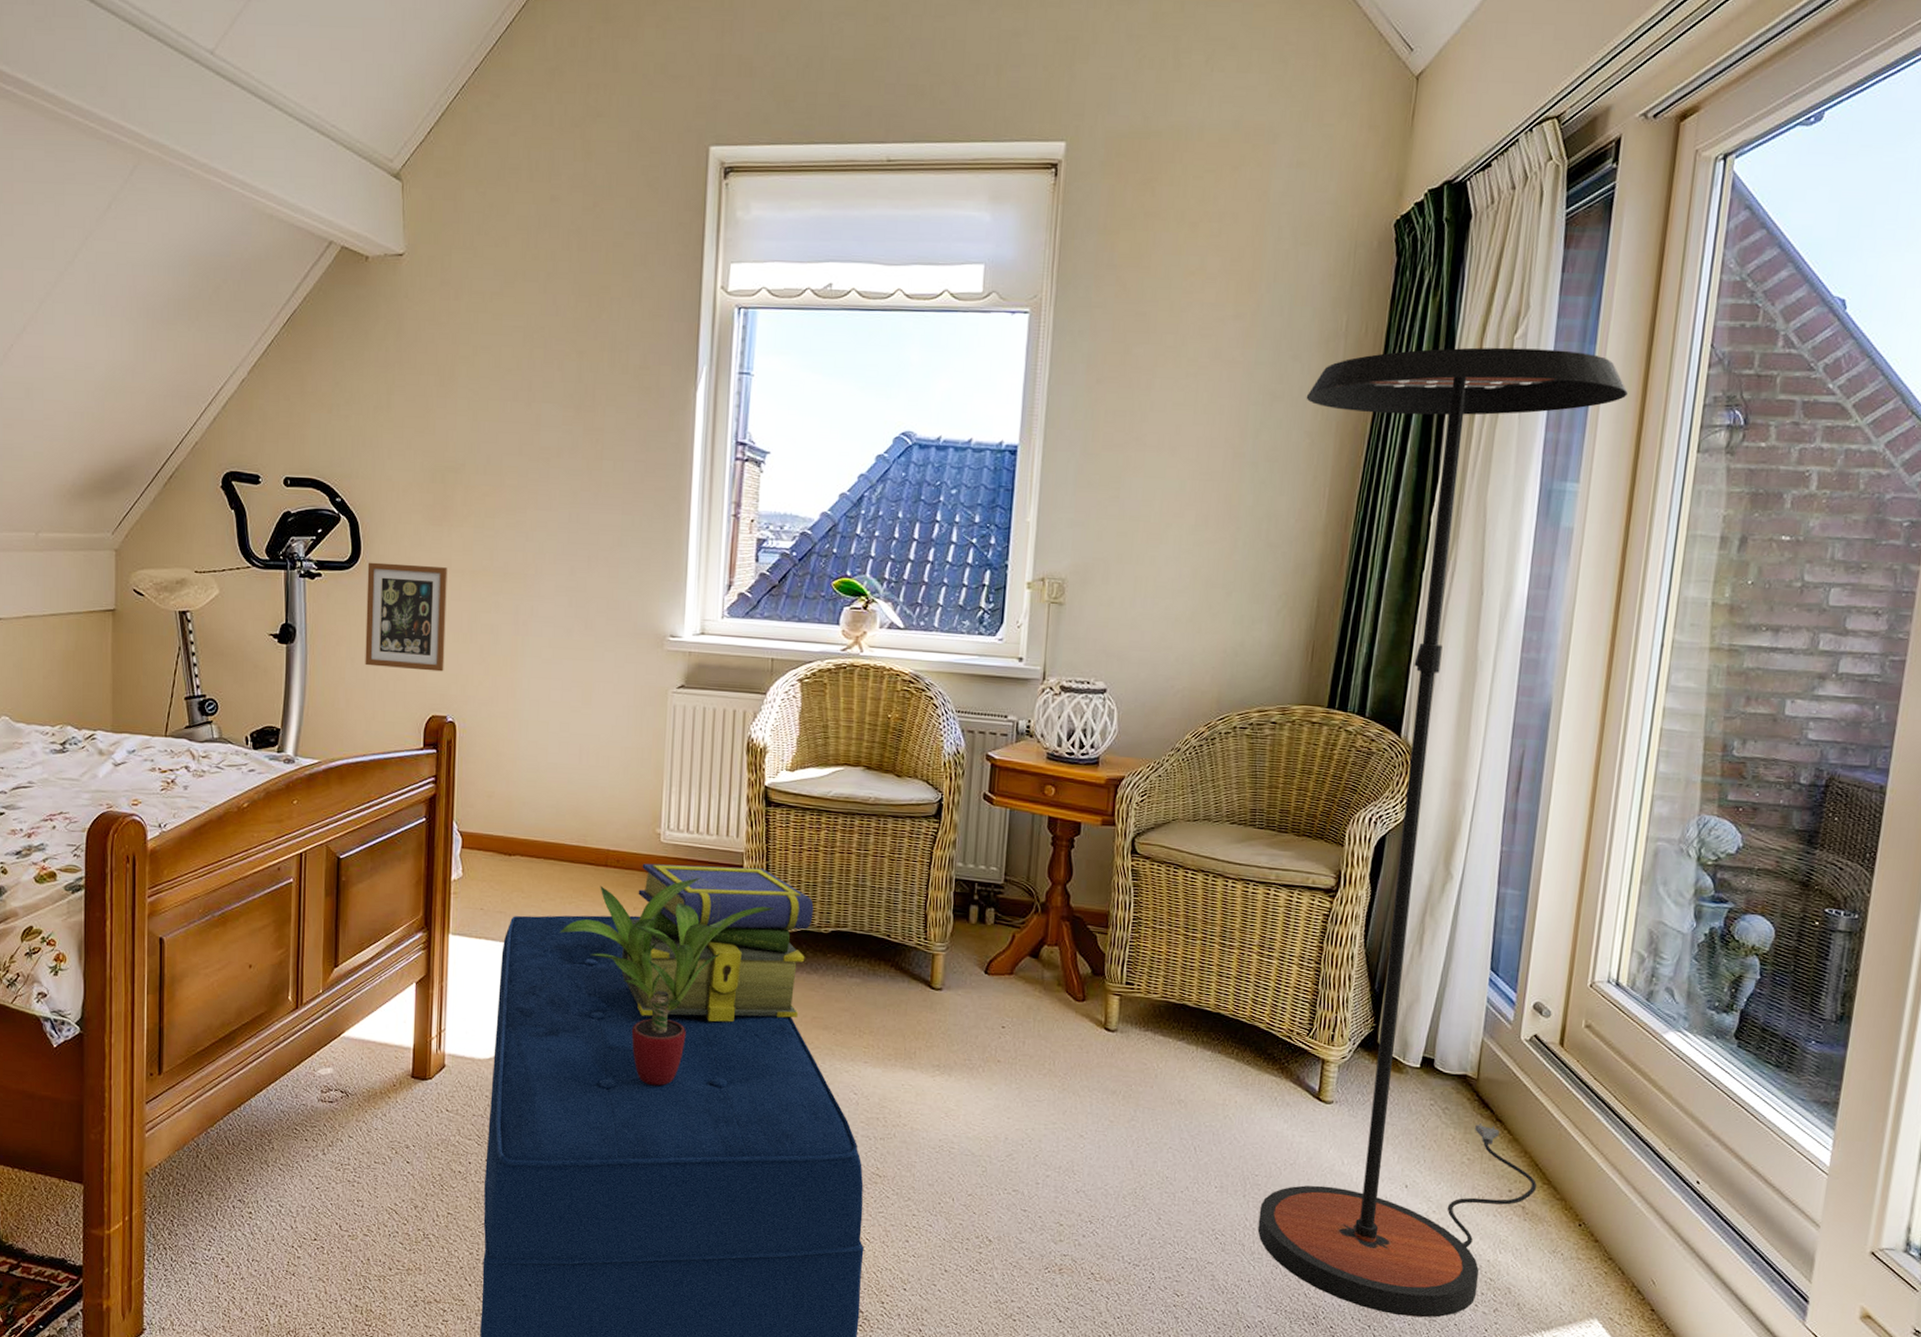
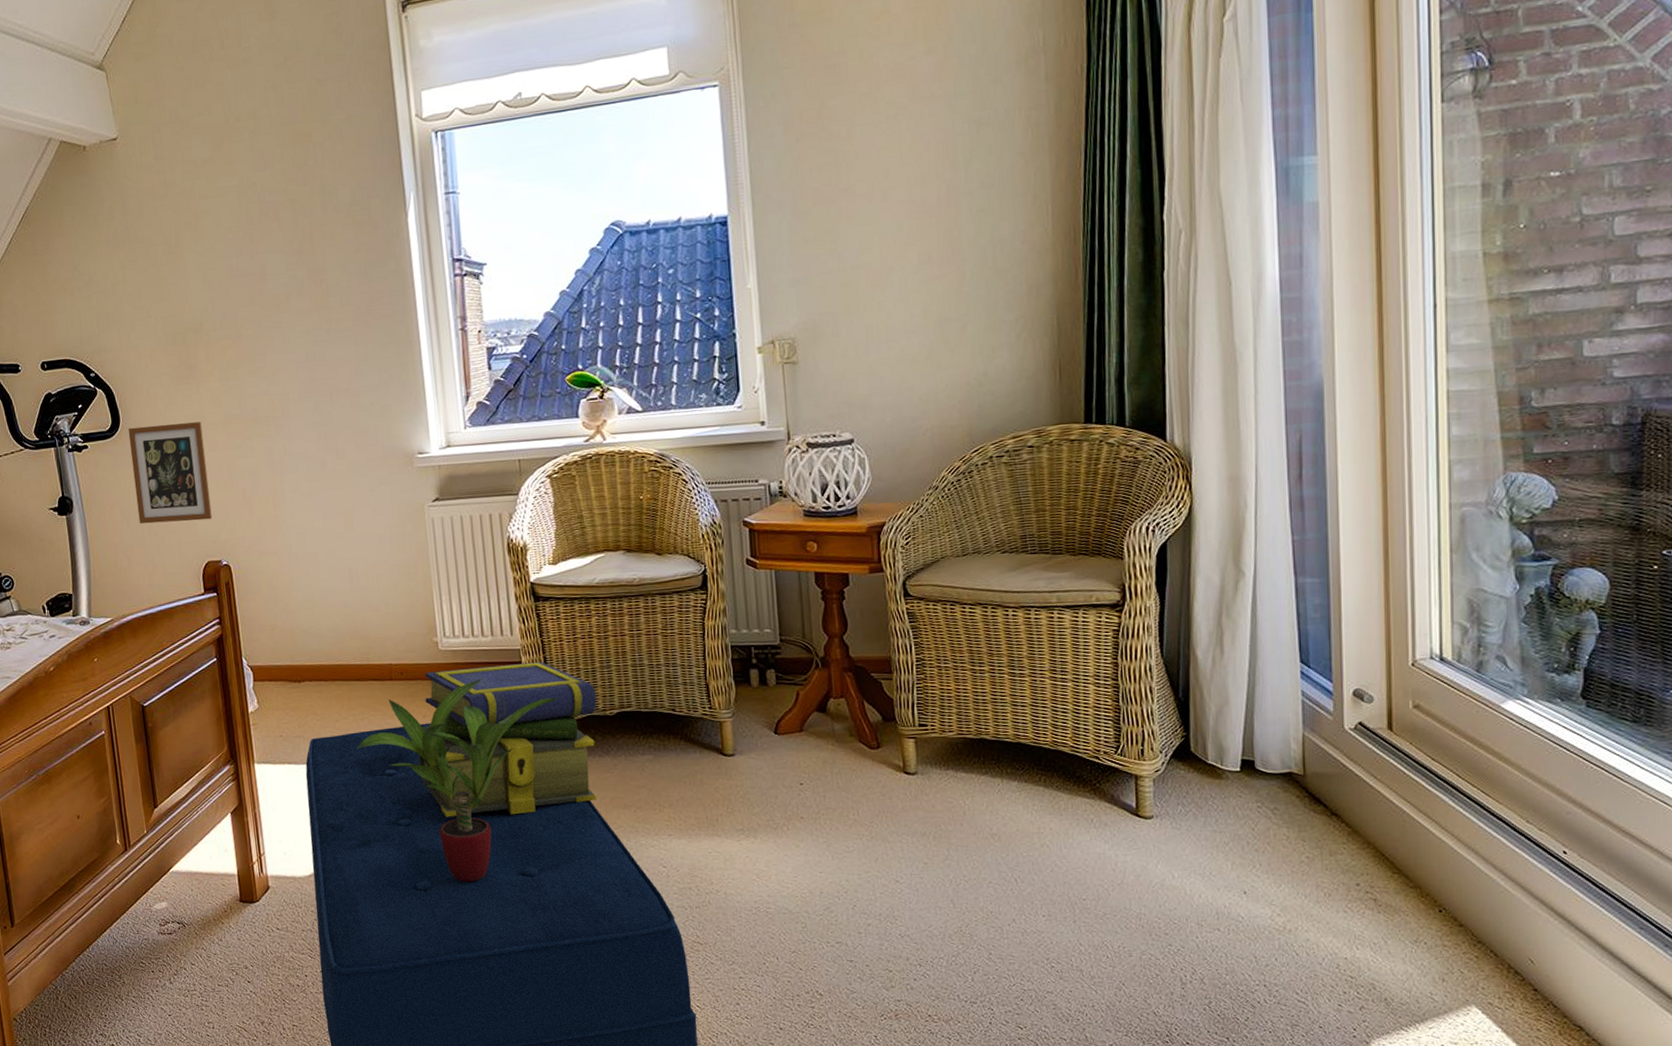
floor lamp: present [1257,347,1628,1318] -> none [1013,22,1387,1024]

